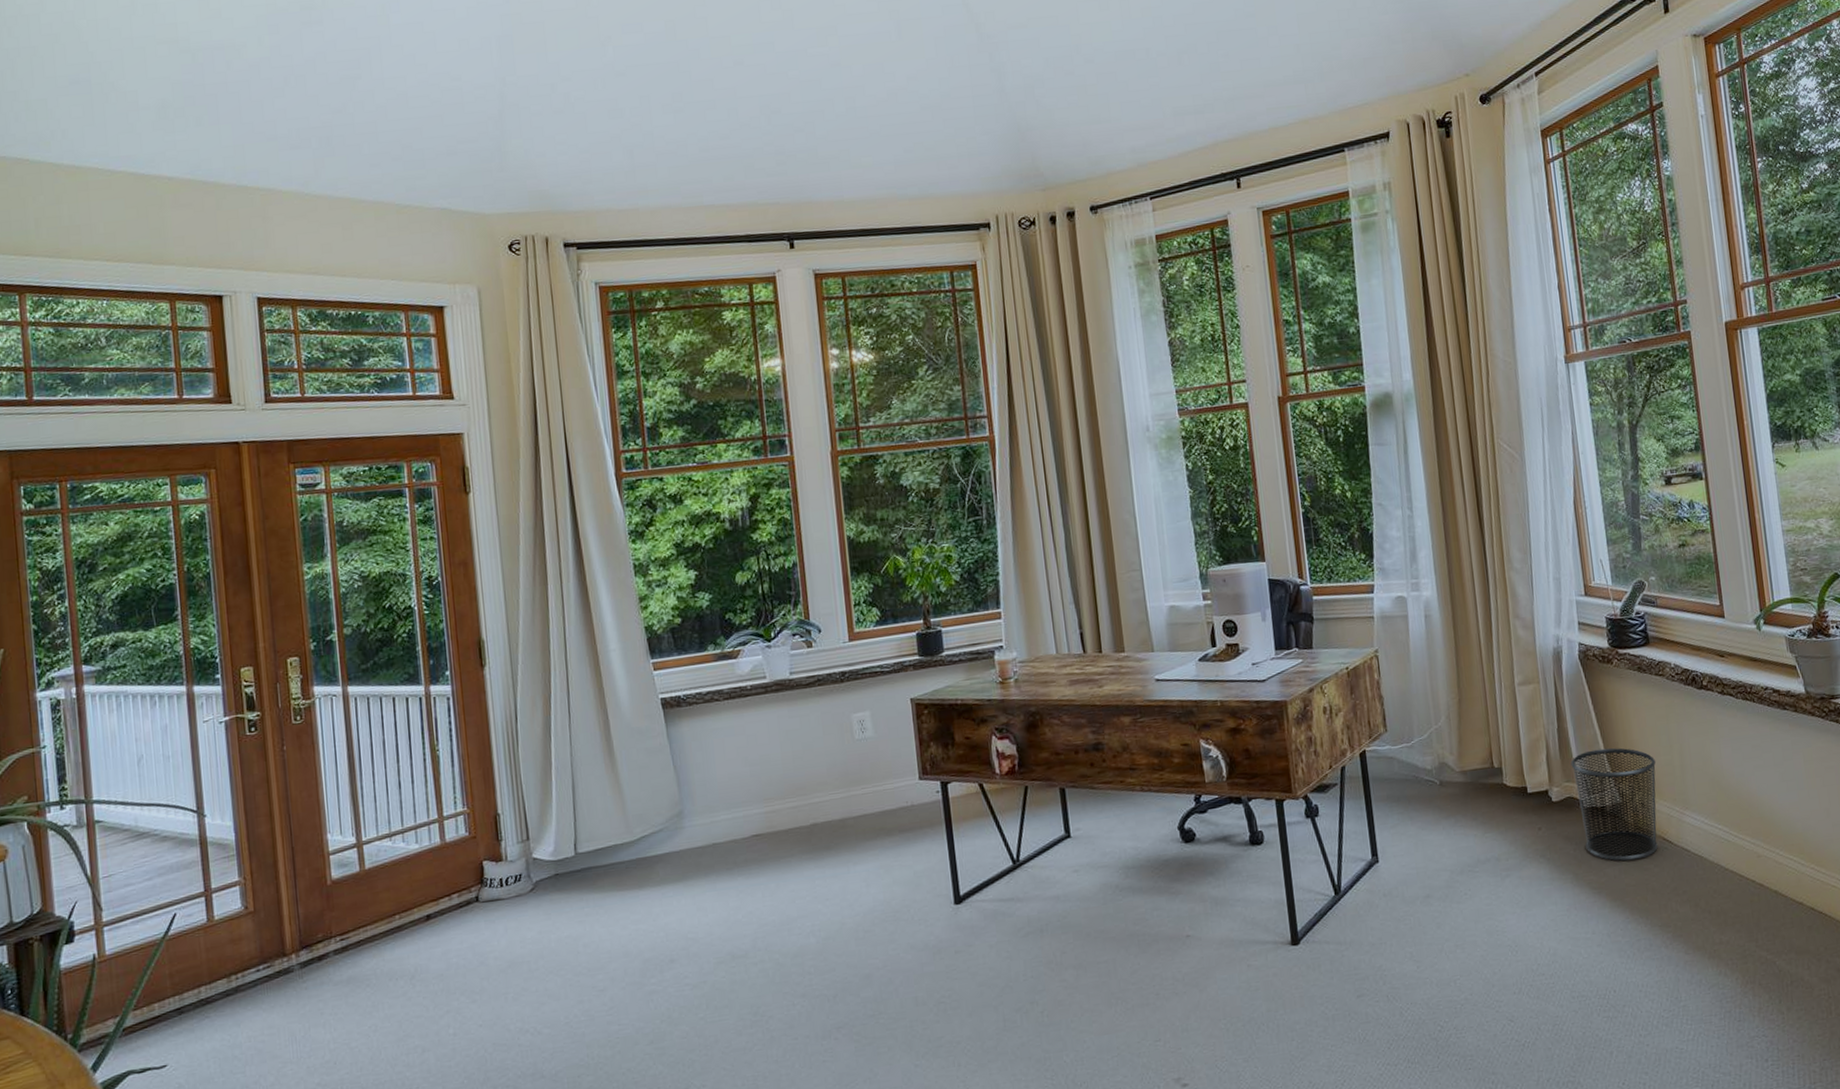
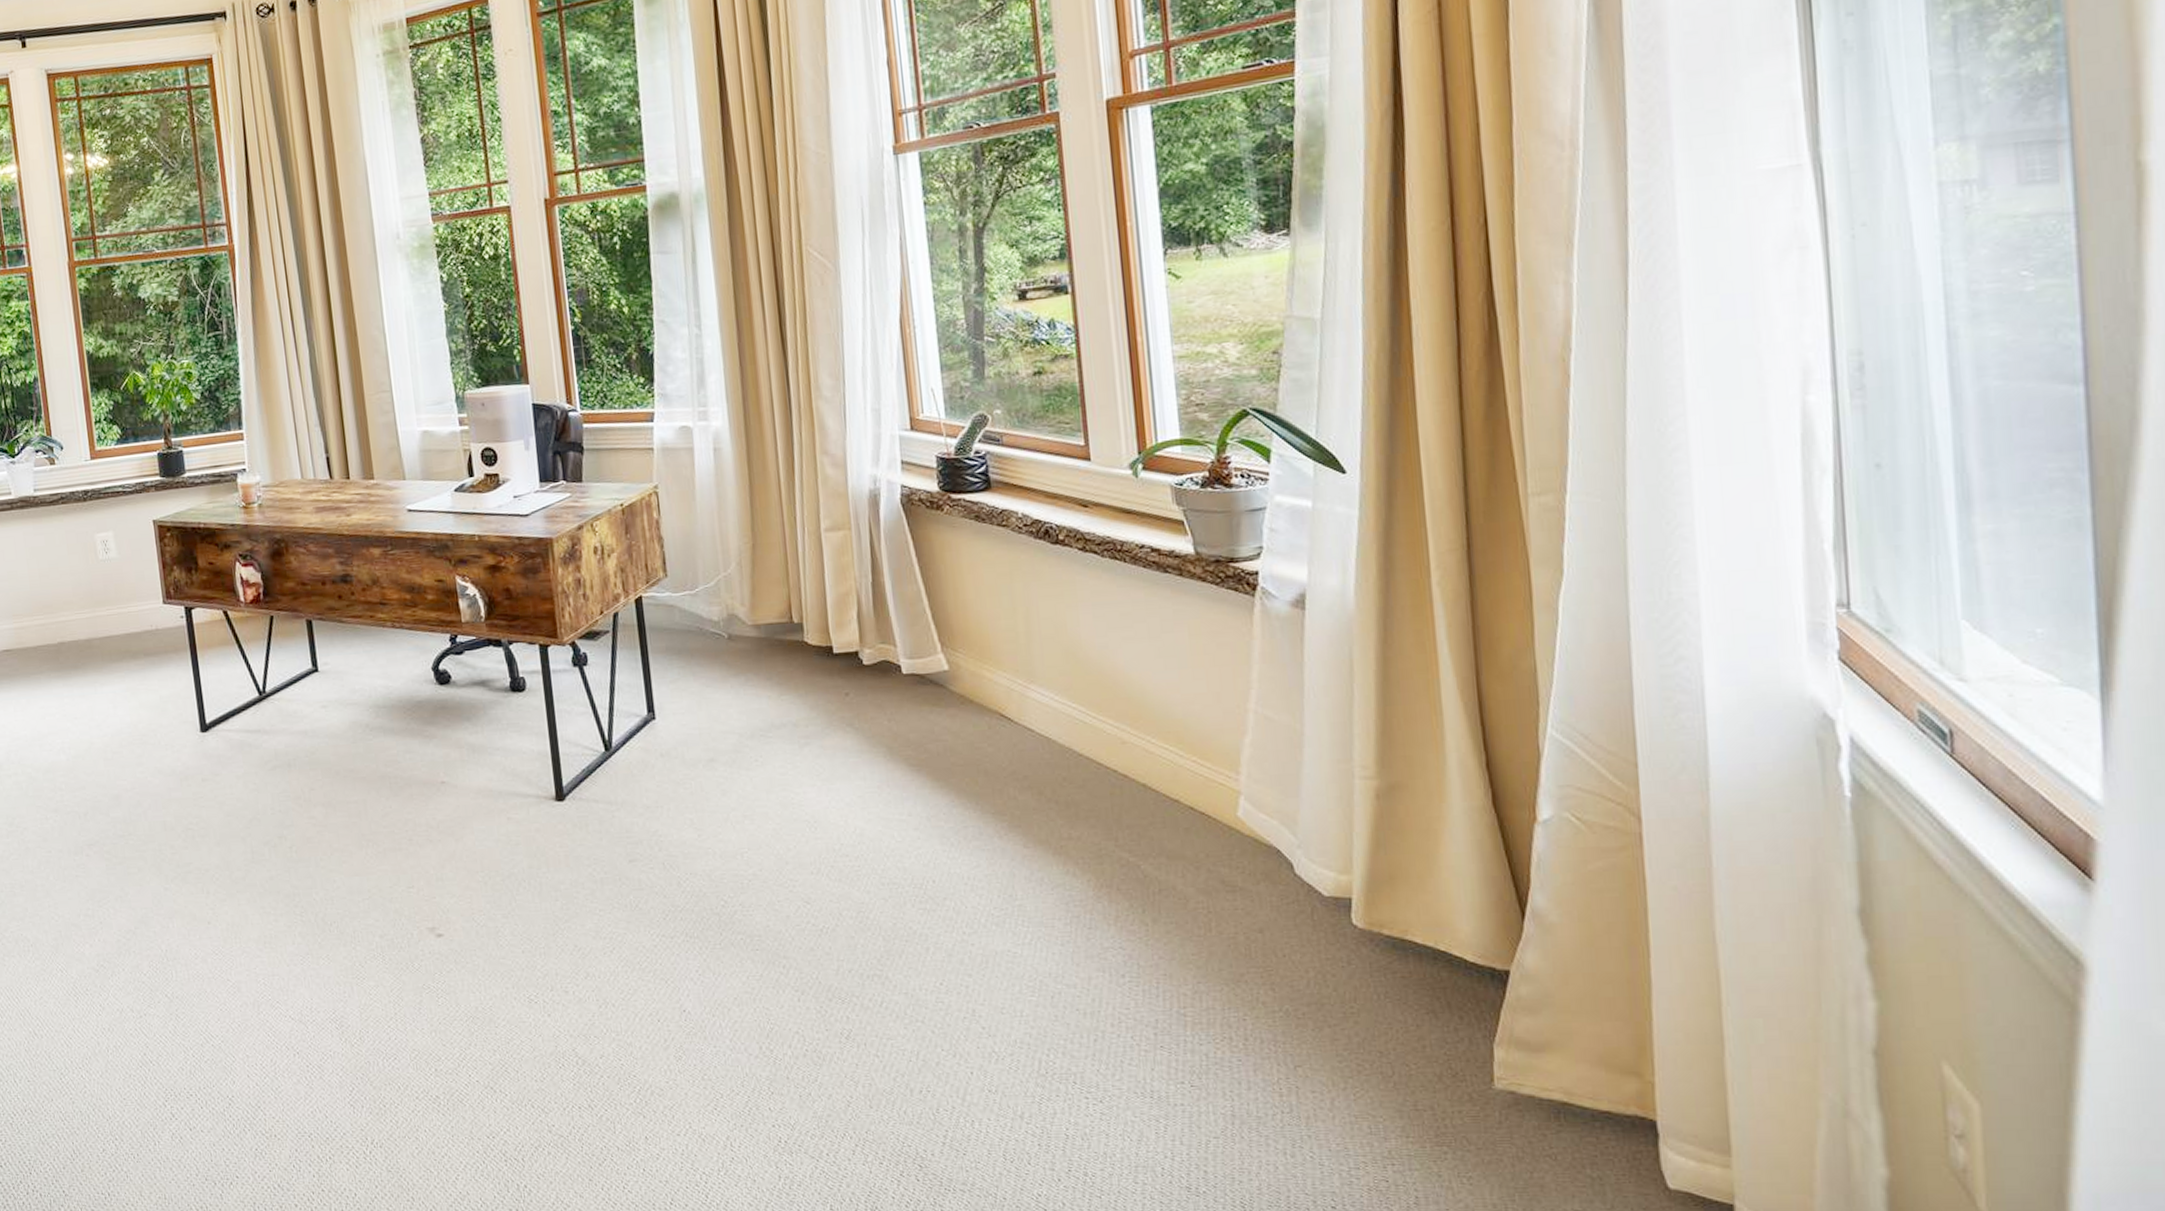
waste bin: present [1571,748,1658,861] -> none [887,607,995,737]

